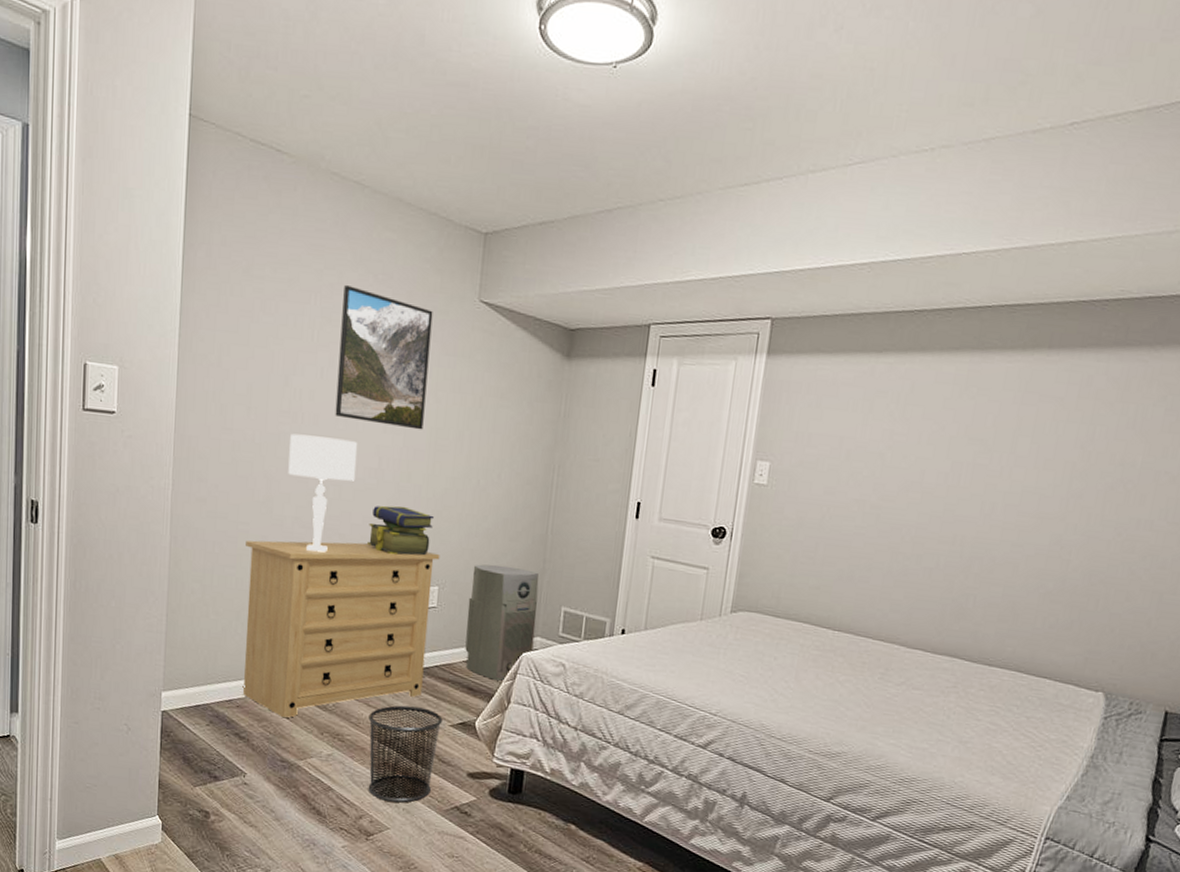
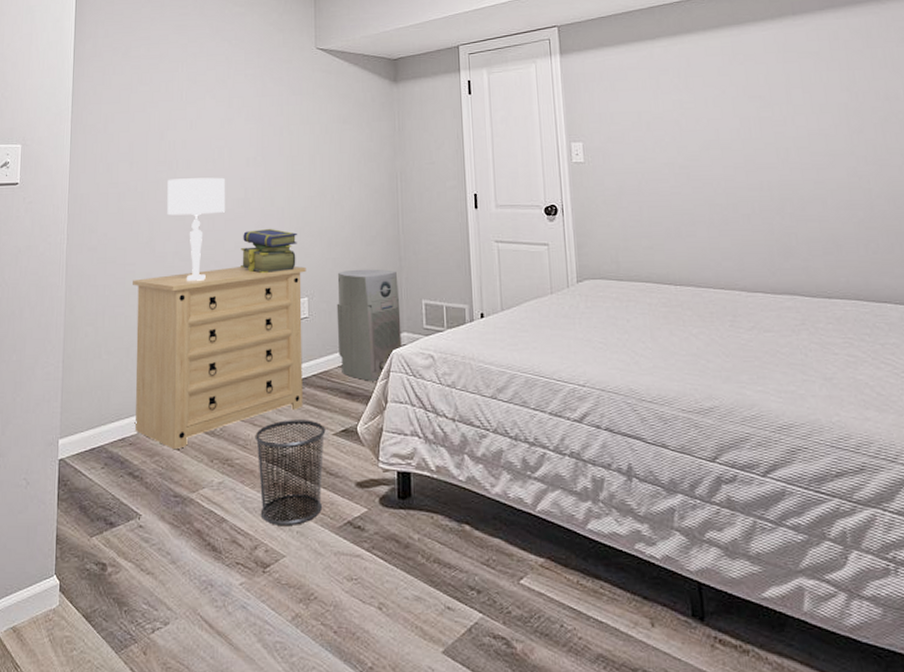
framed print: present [335,284,433,430] -> none [204,52,280,160]

